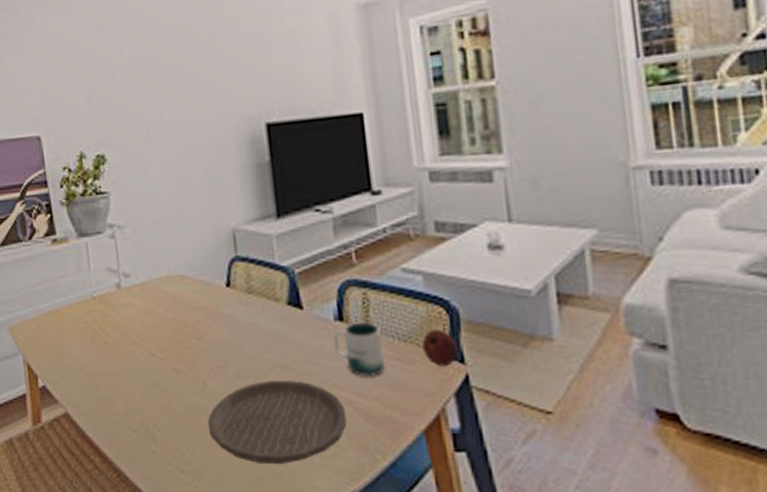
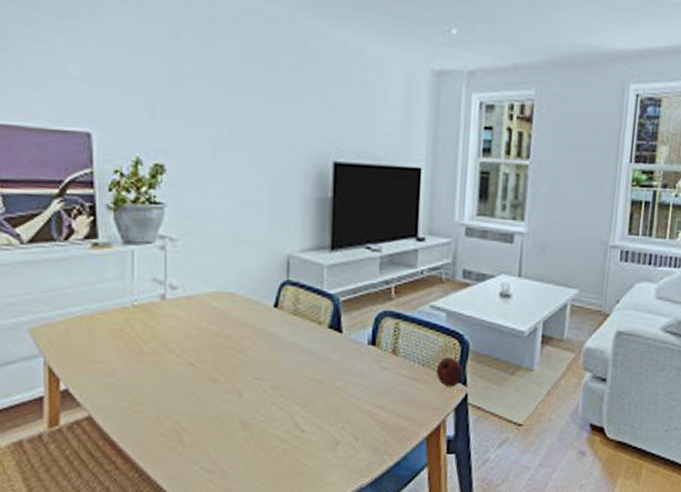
plate: present [207,380,347,465] -> none [238,392,366,465]
mug: present [333,322,386,376] -> none [364,347,405,392]

